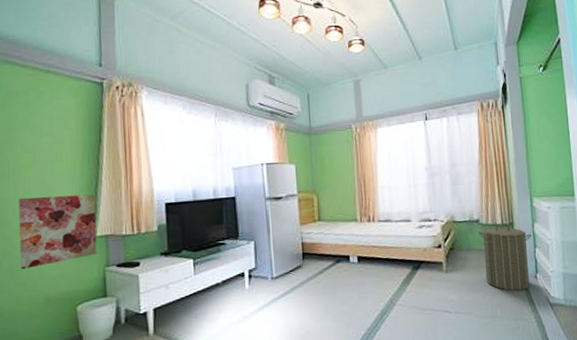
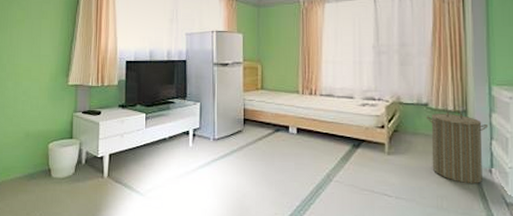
wall art: present [18,194,97,270] -> none [9,47,70,108]

